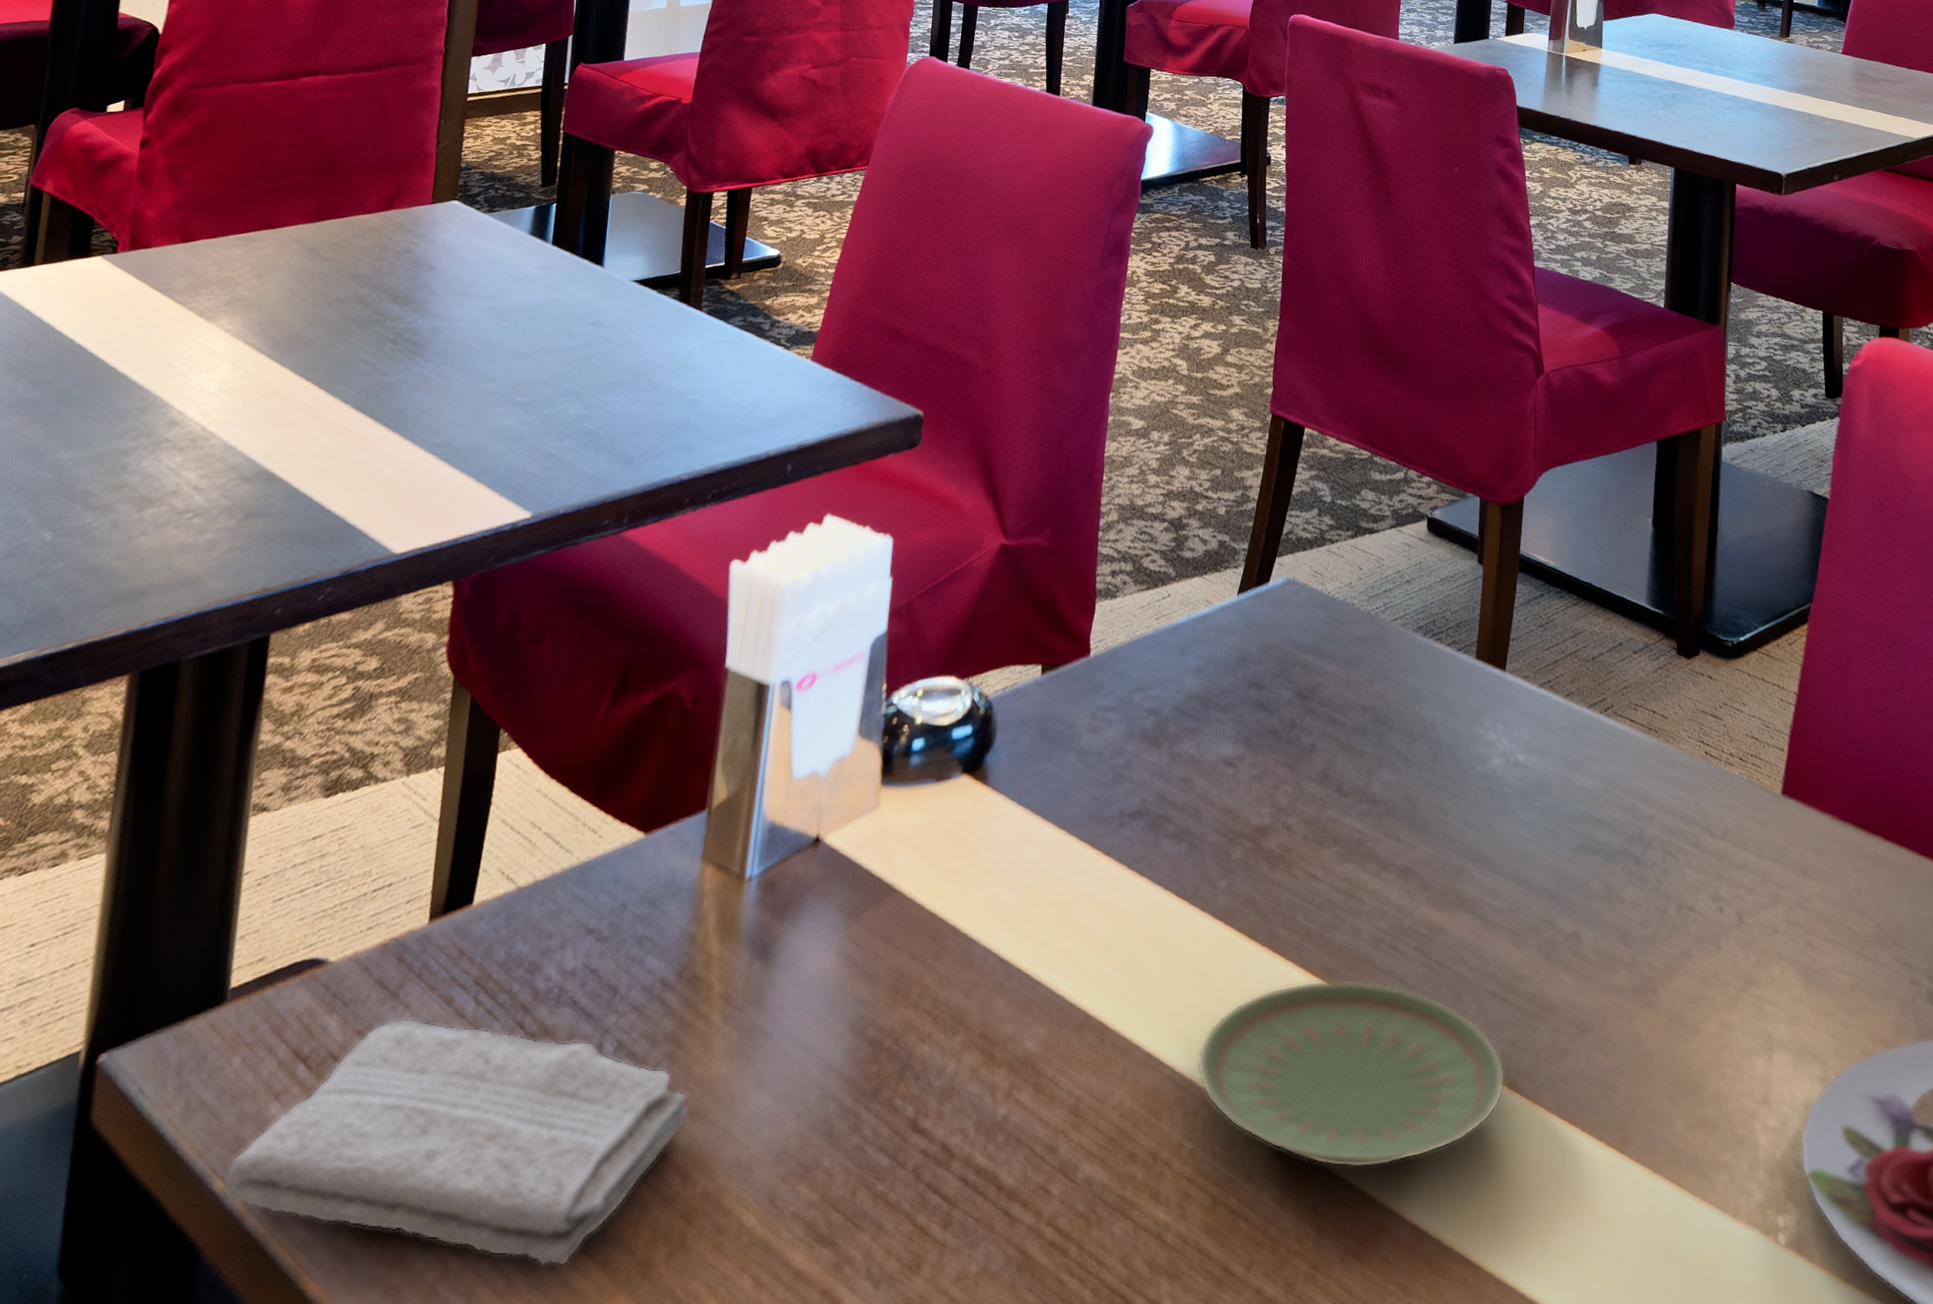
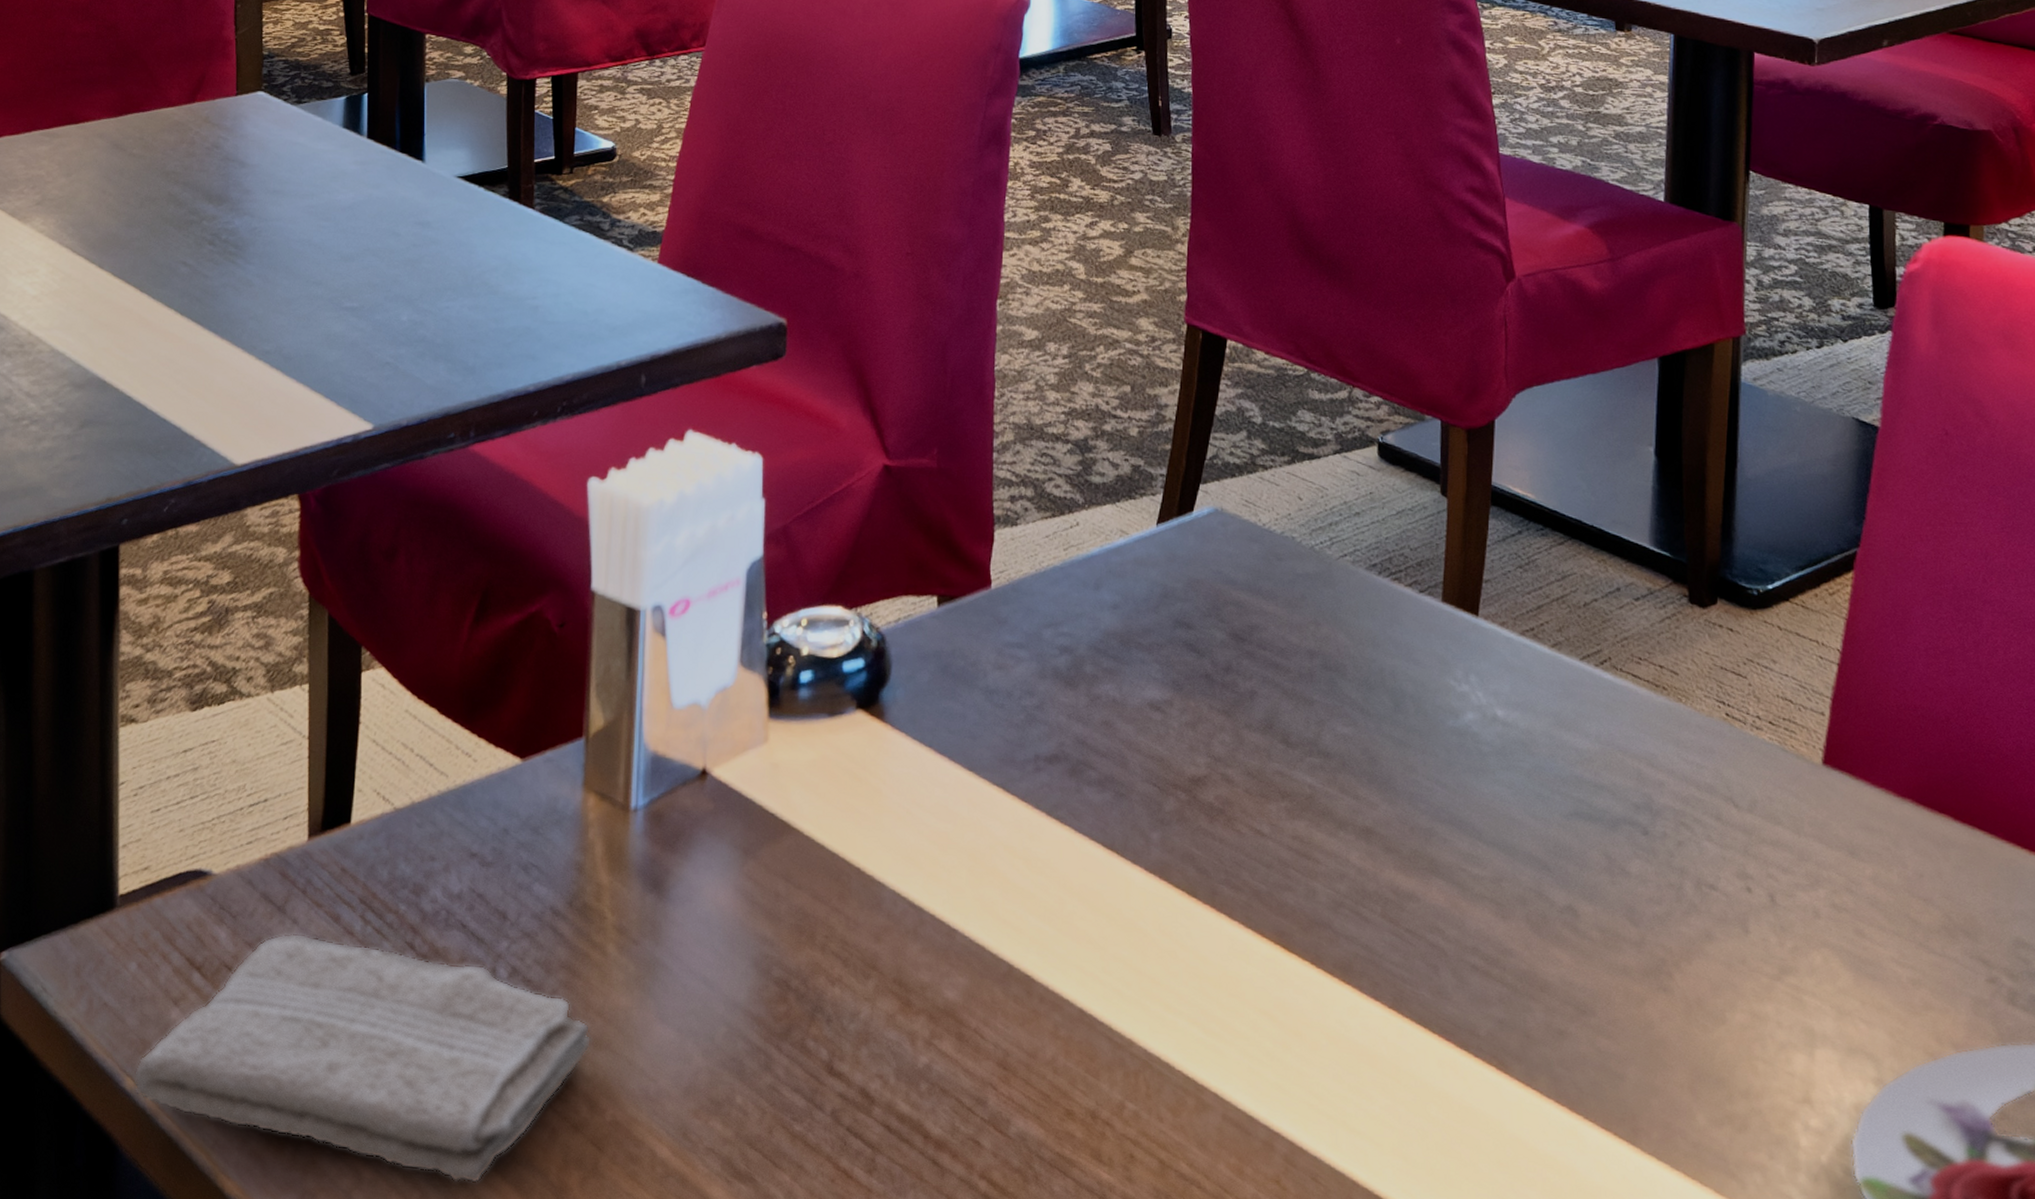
plate: present [1196,980,1506,1169] -> none [1136,943,1493,1142]

